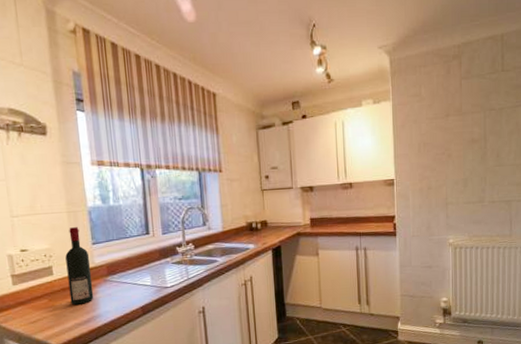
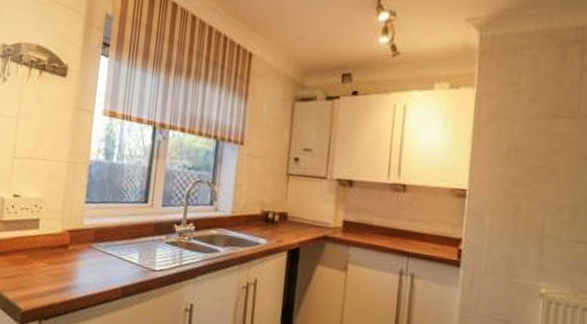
wine bottle: present [65,227,94,305] -> none [49,180,80,269]

